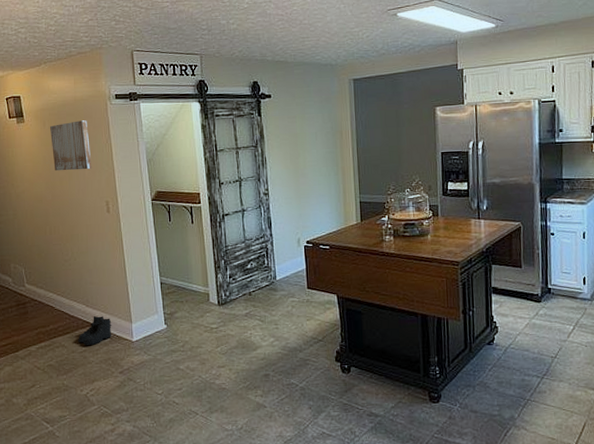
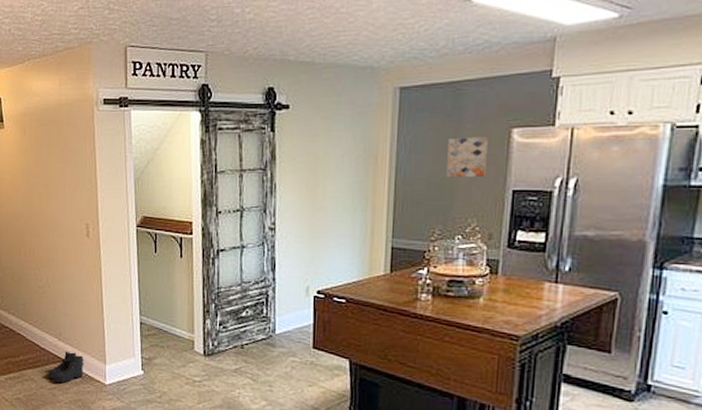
wall art: present [50,120,92,171] -> none [30,128,73,186]
wall art: none [392,113,421,146] -> present [447,136,489,178]

